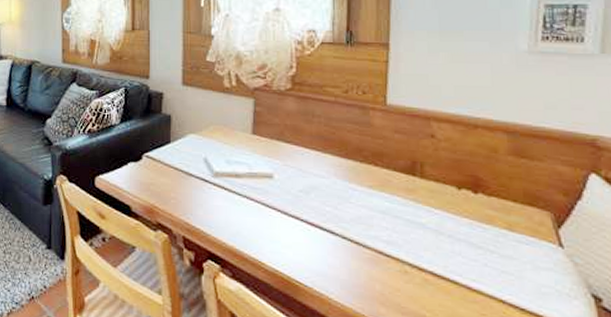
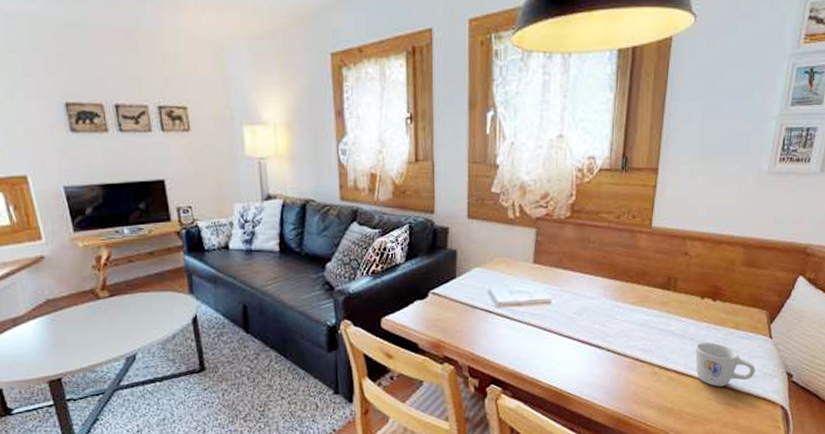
mug: none [456,241,545,301] -> present [695,342,756,387]

